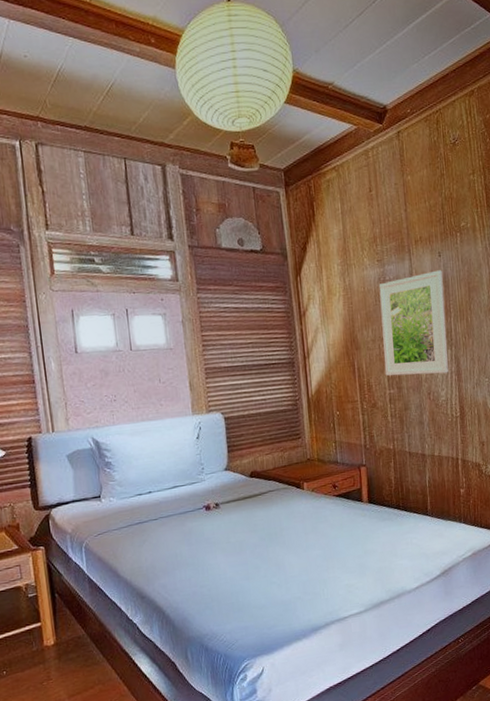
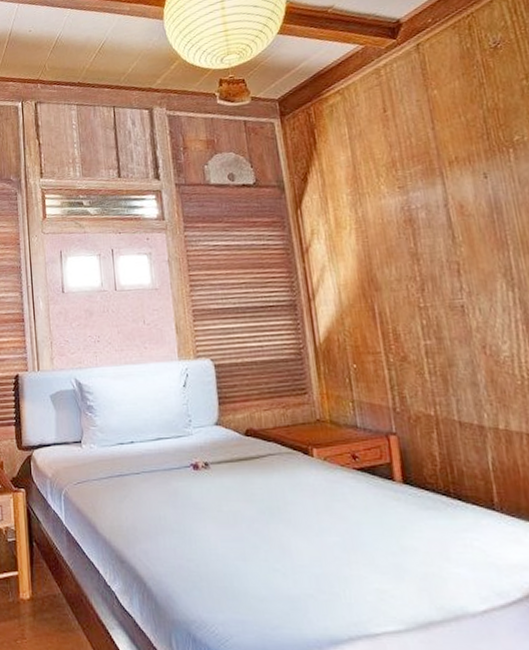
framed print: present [379,270,449,376] -> none [402,194,511,323]

